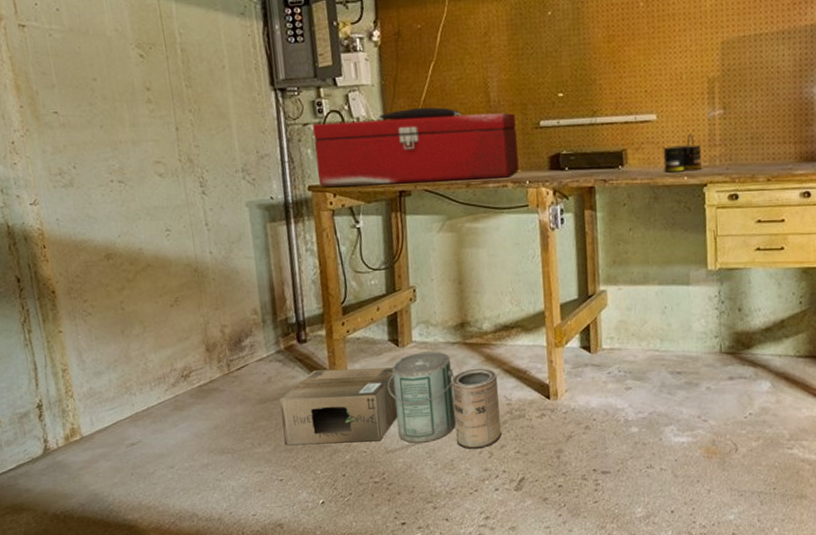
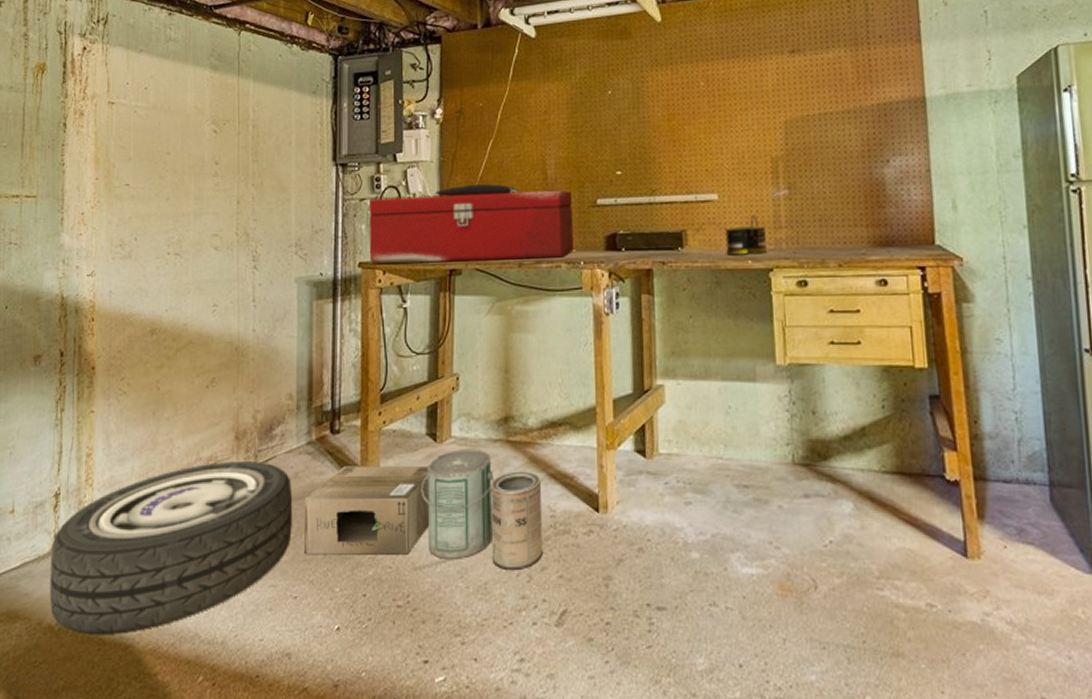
wheel: none [43,369,271,519] -> present [49,461,293,634]

